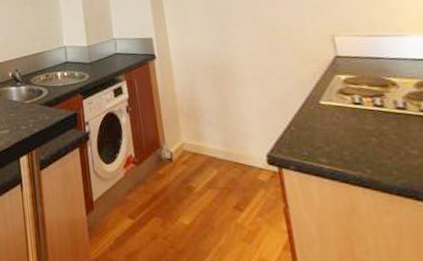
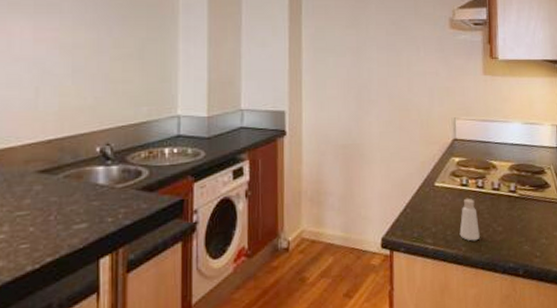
pepper shaker: none [358,117,389,164] -> present [459,198,480,241]

